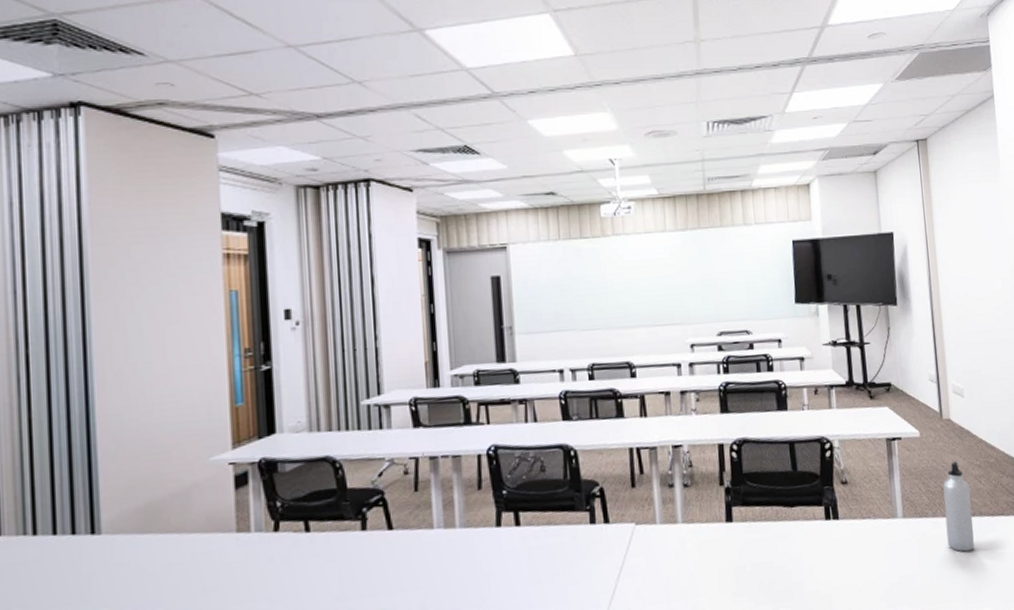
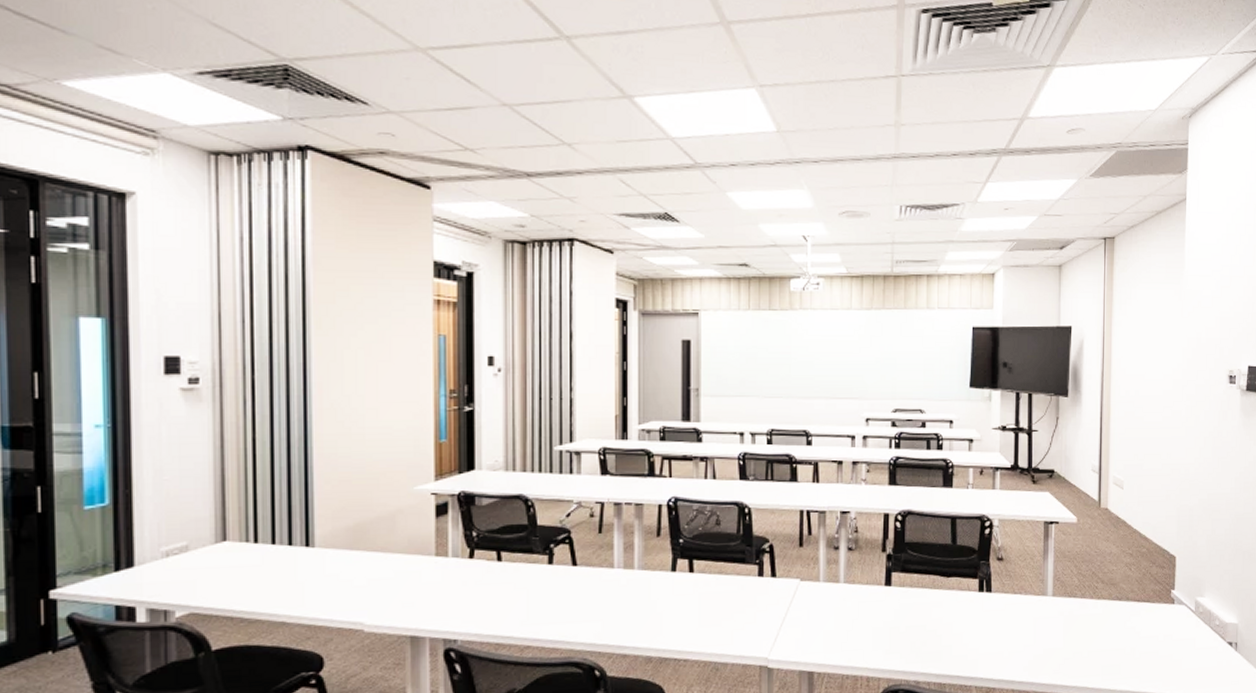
water bottle: present [942,461,974,552] -> none [1093,548,1120,633]

